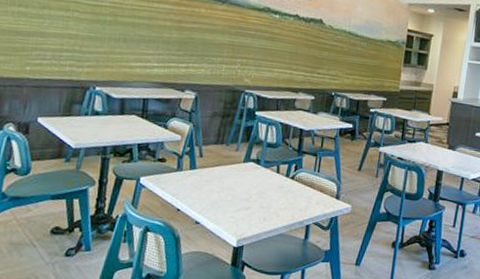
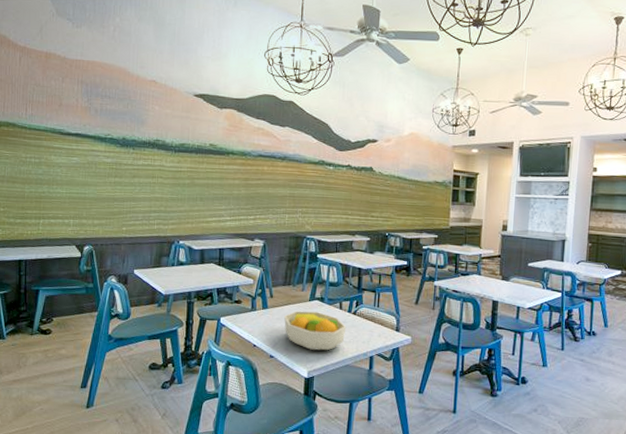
fruit bowl: none [214,173,283,218] -> present [284,311,347,351]

